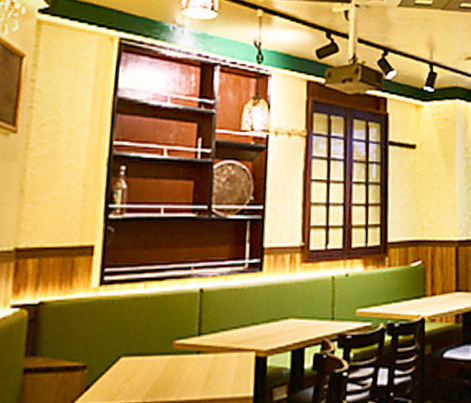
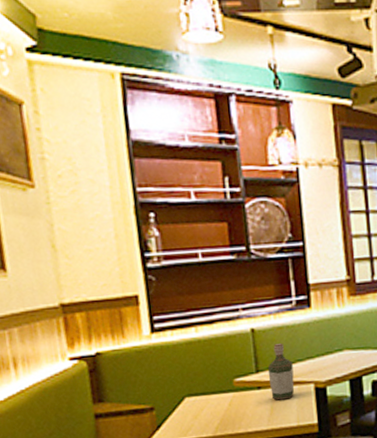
bottle: none [210,307,236,368] -> present [267,343,295,400]

